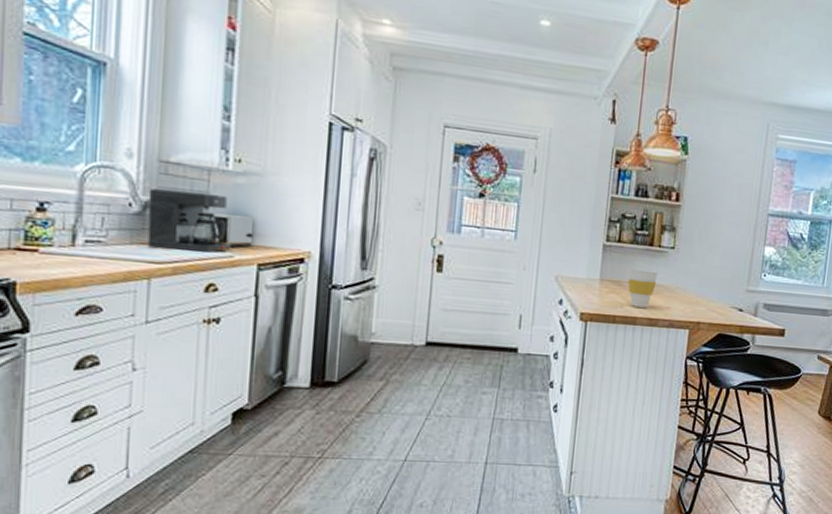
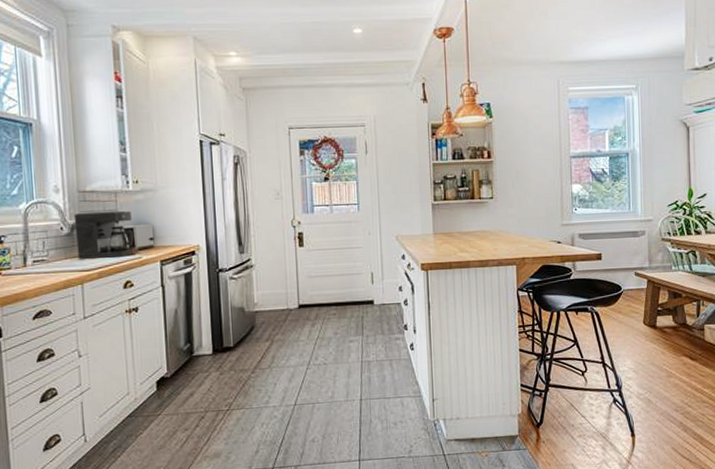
cup: present [627,269,658,308] -> none [456,220,482,253]

